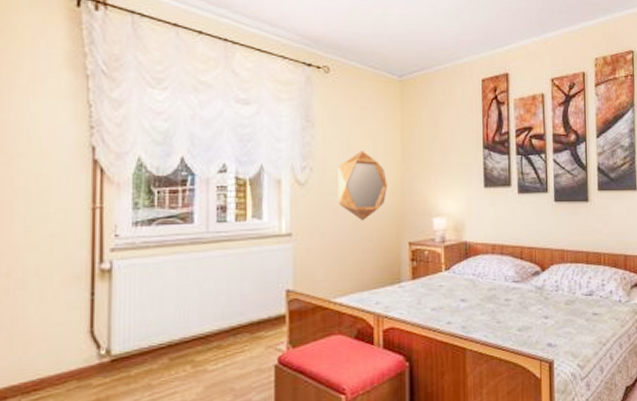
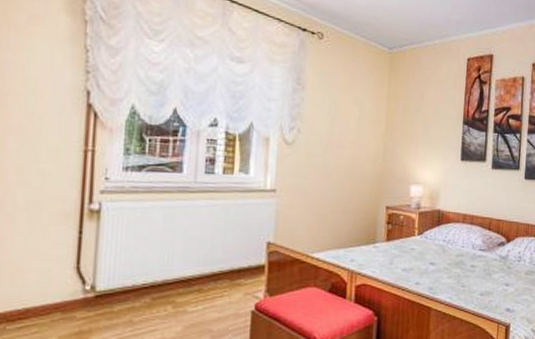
home mirror: present [338,151,387,221] -> none [322,116,370,183]

